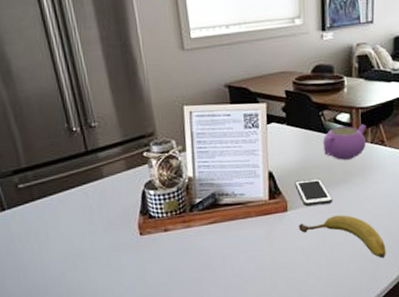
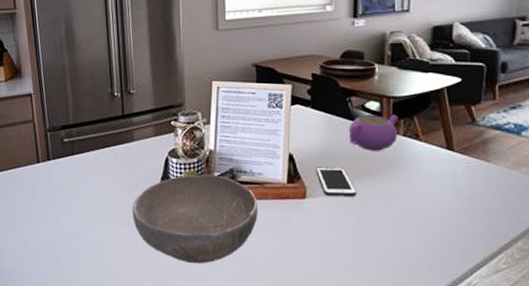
bowl: none [112,201,244,289] -> present [132,174,259,264]
fruit: present [299,215,386,258] -> none [317,211,419,270]

